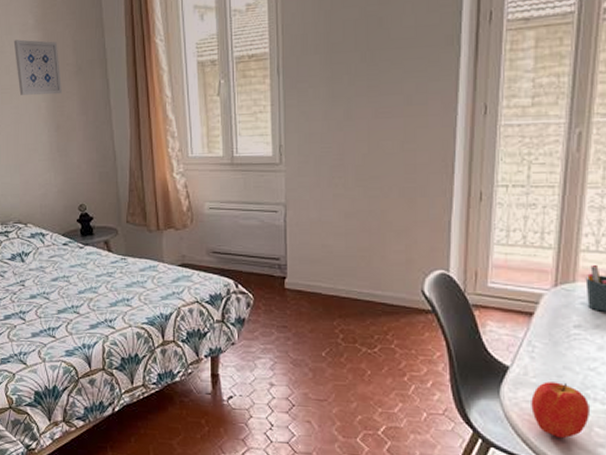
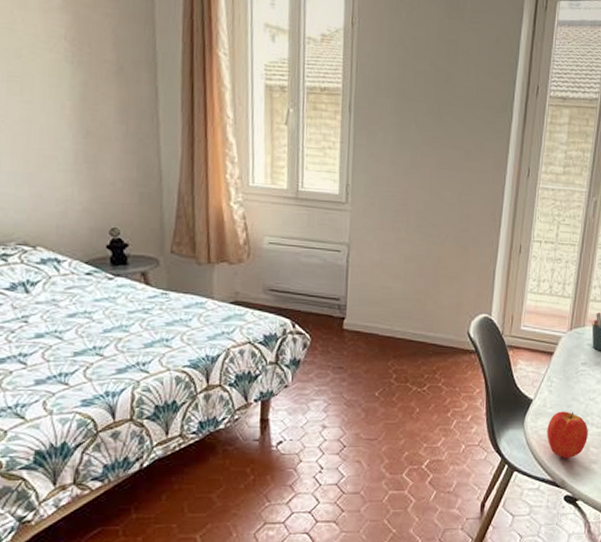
wall art: present [13,39,62,95] -> none [29,18,96,95]

